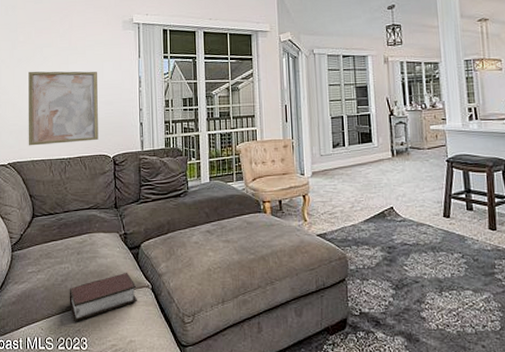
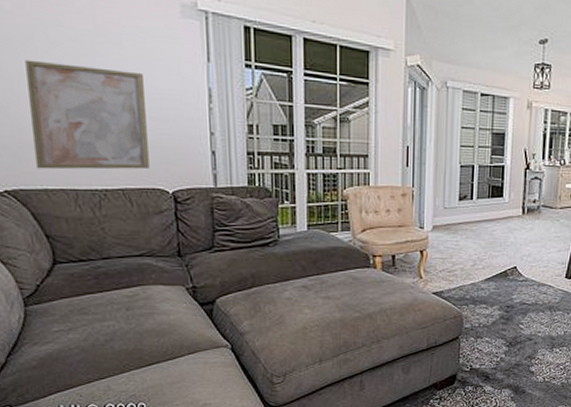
bible: present [69,272,137,321] -> none [116,330,212,386]

